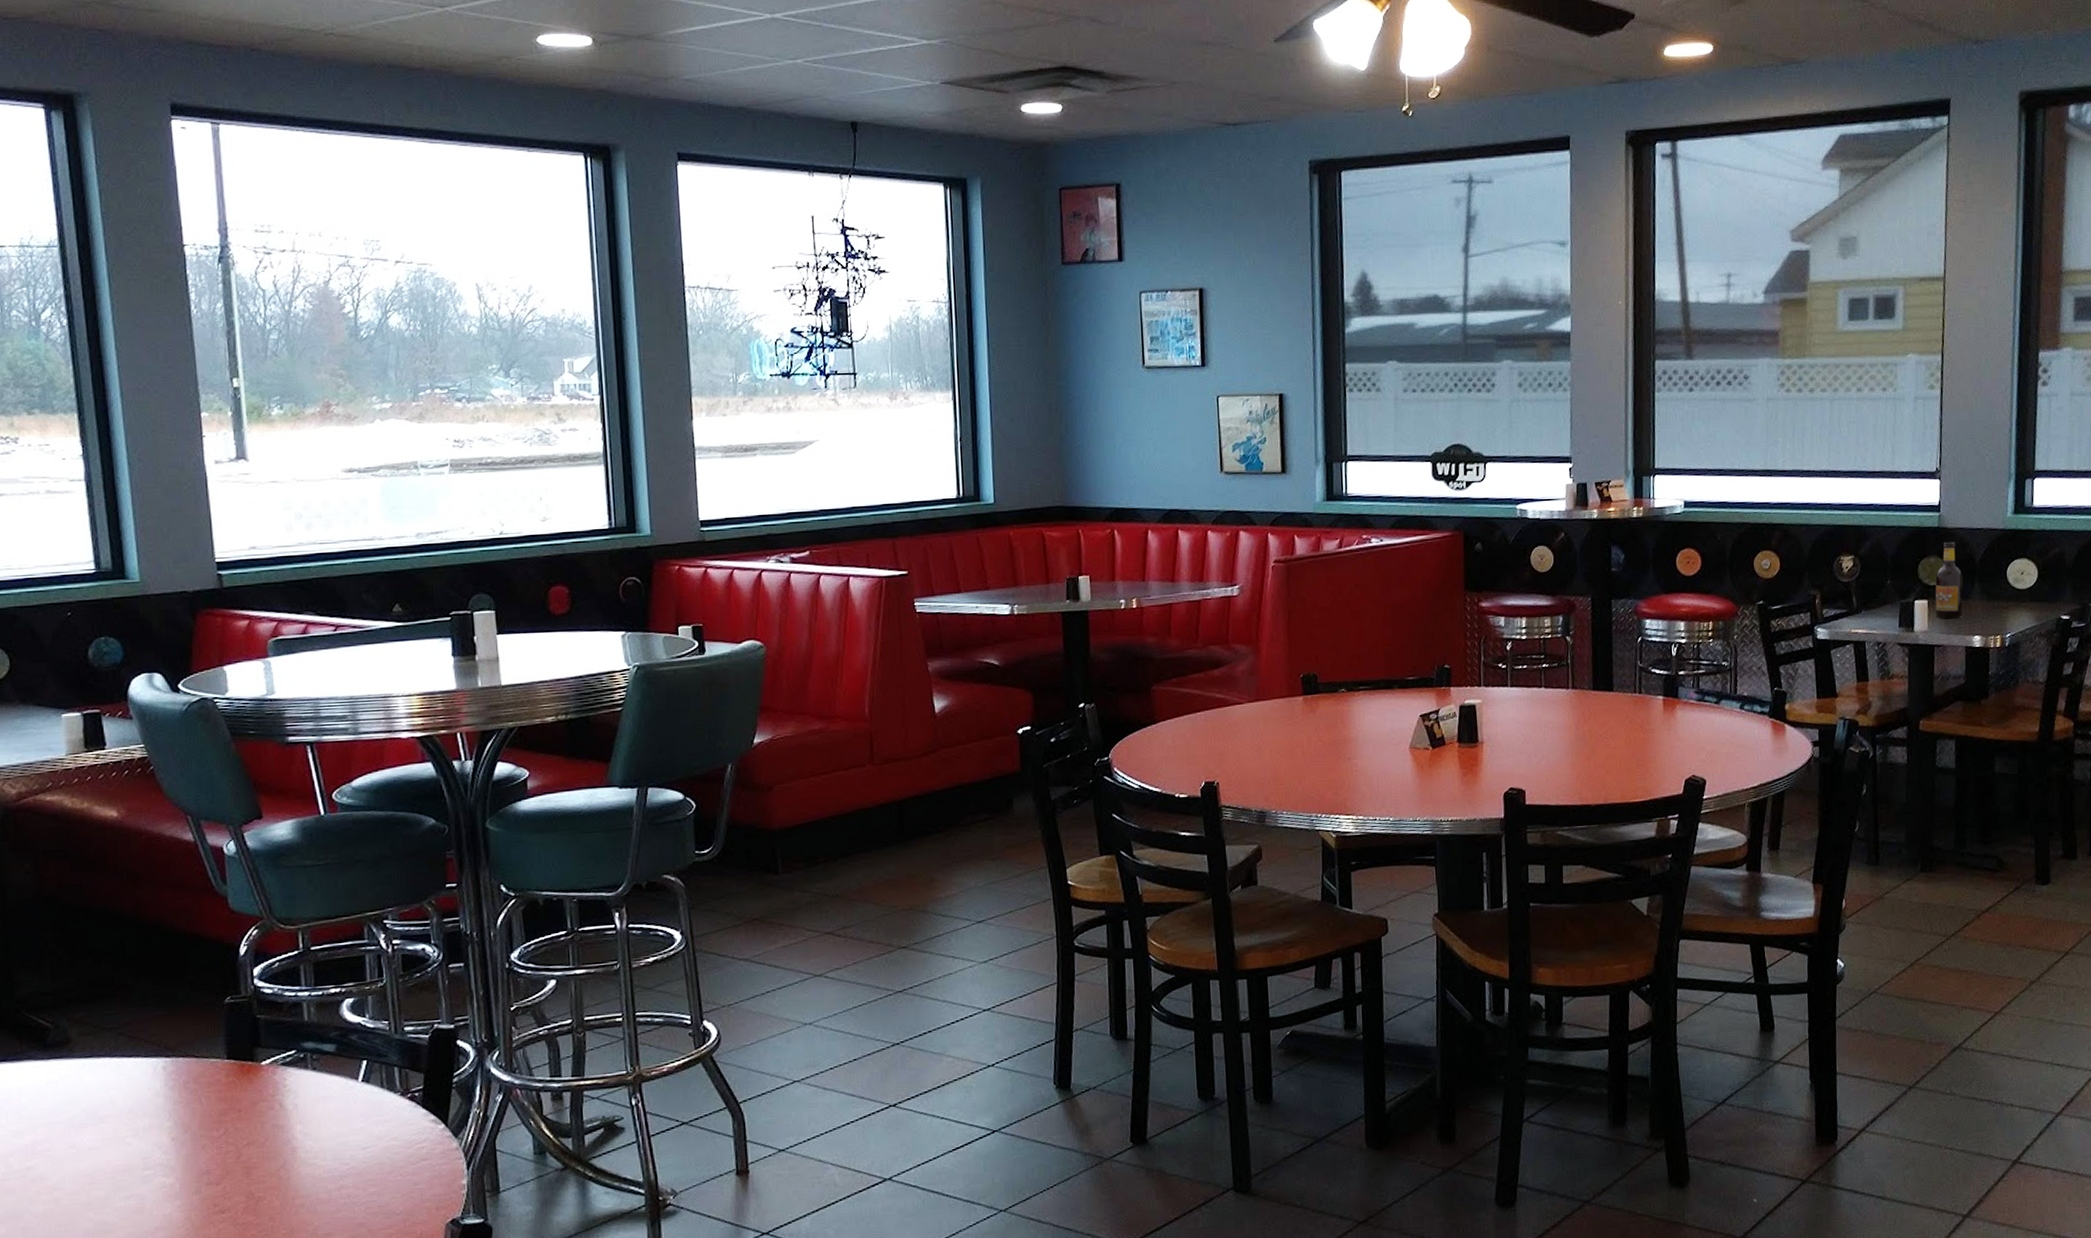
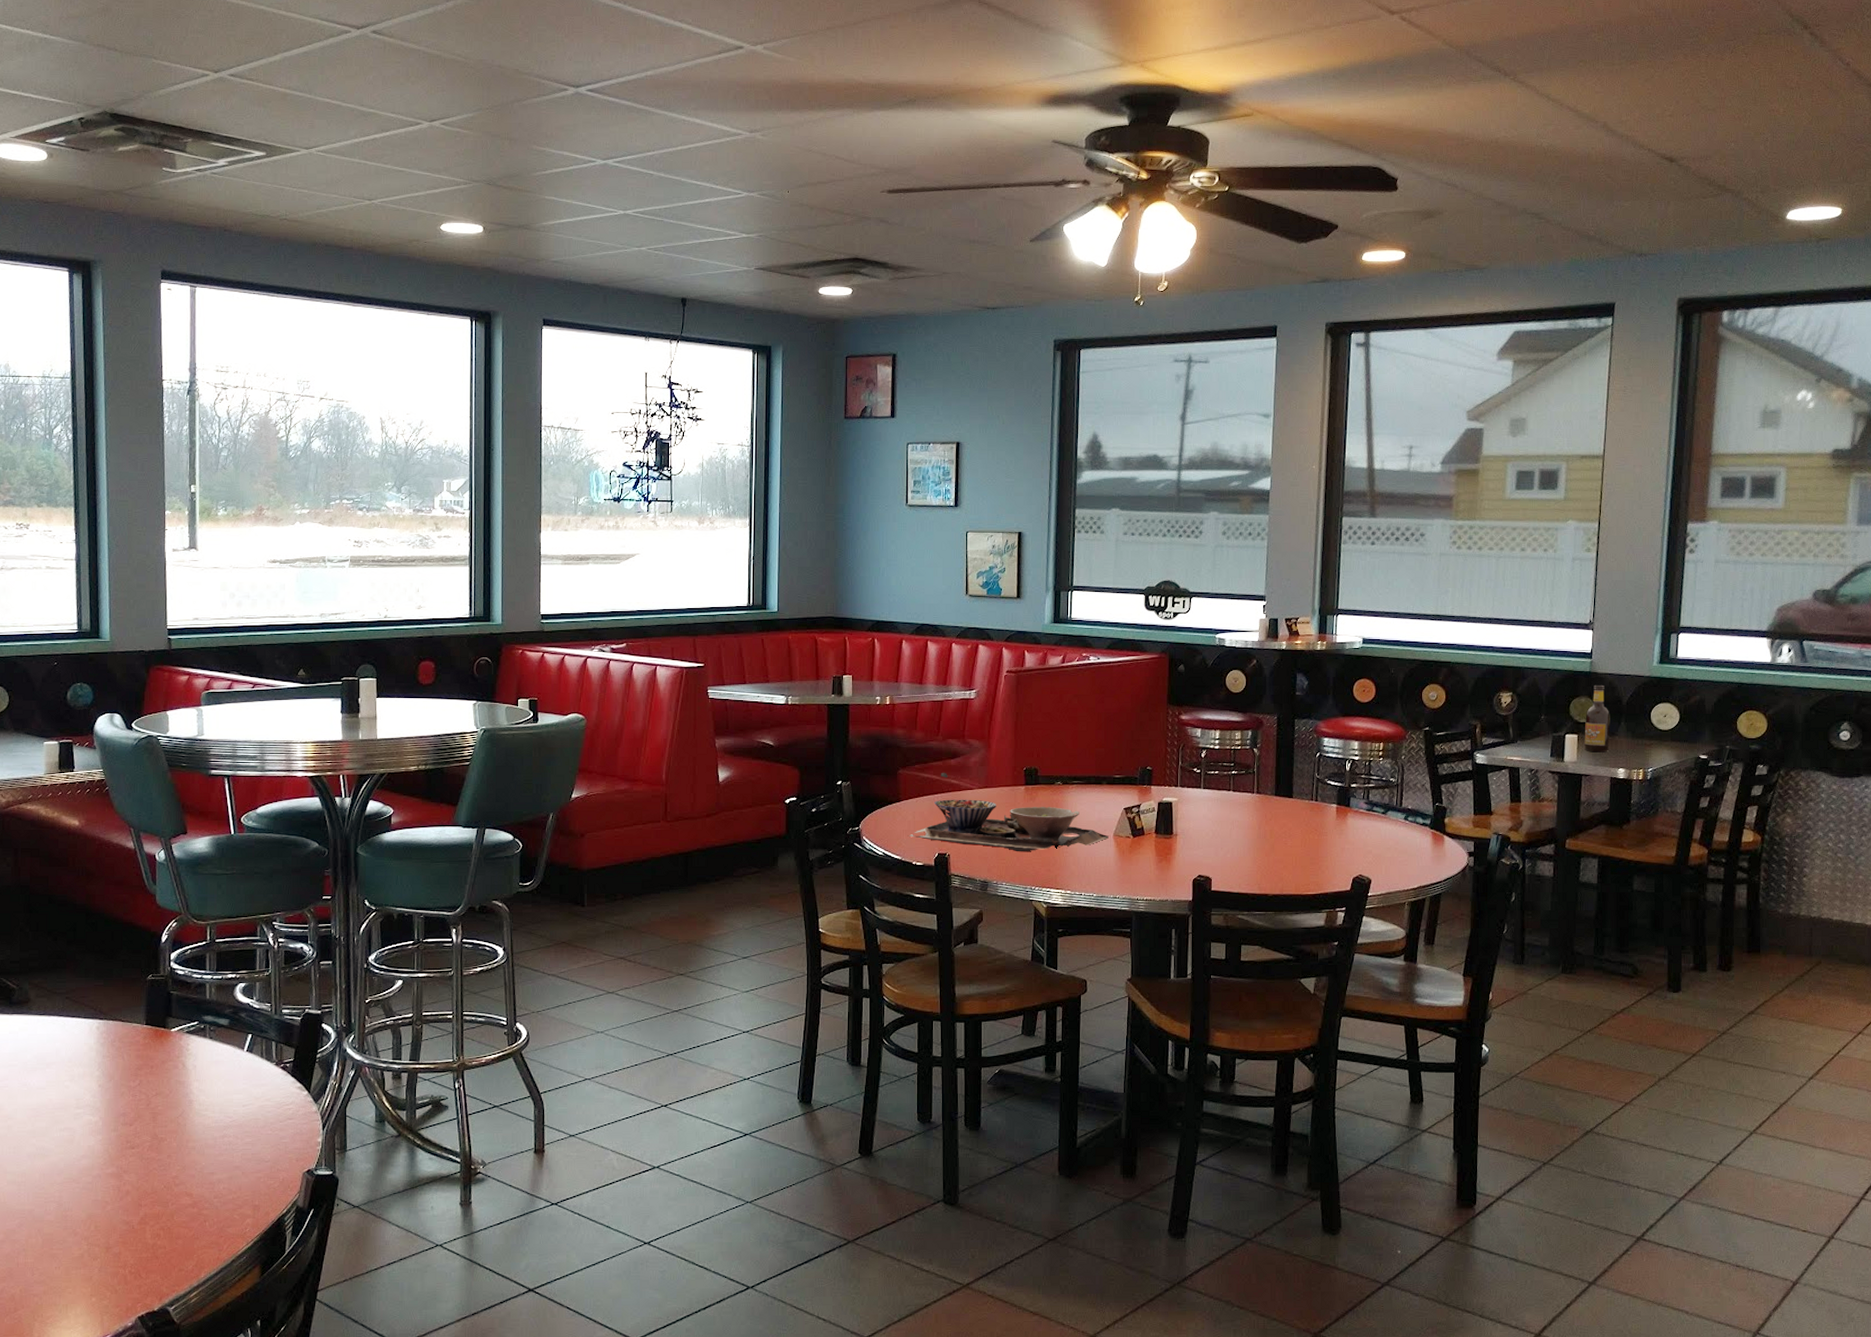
food tray: none [1168,685,1404,775] -> present [908,772,1109,852]

